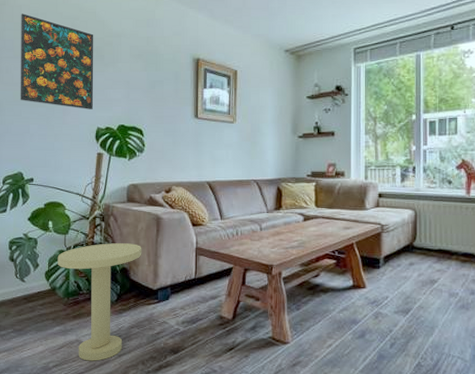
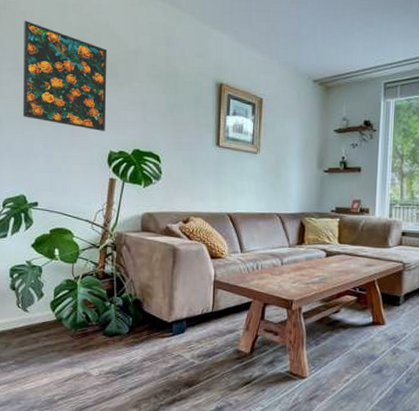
side table: present [57,243,142,361] -> none [64,273,157,394]

